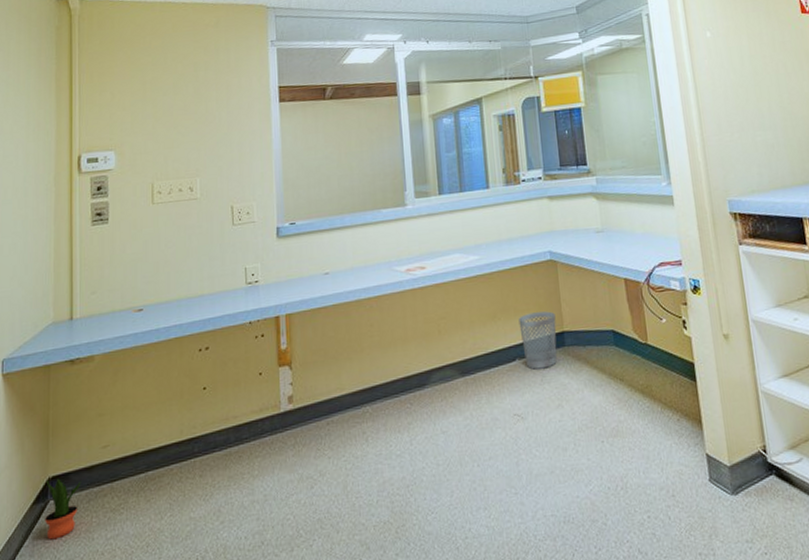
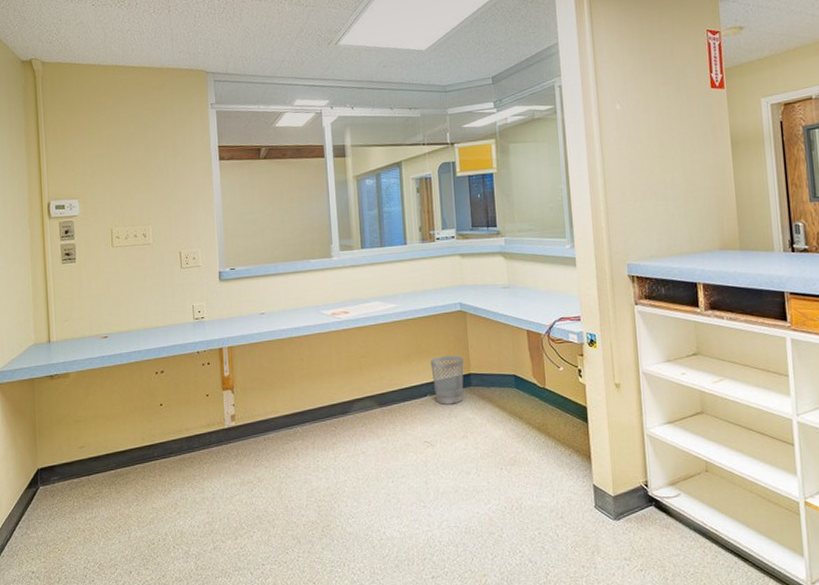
potted plant: present [45,478,81,540] -> none [37,469,64,517]

